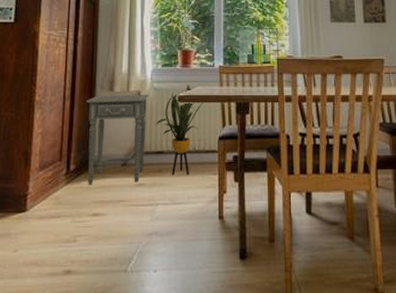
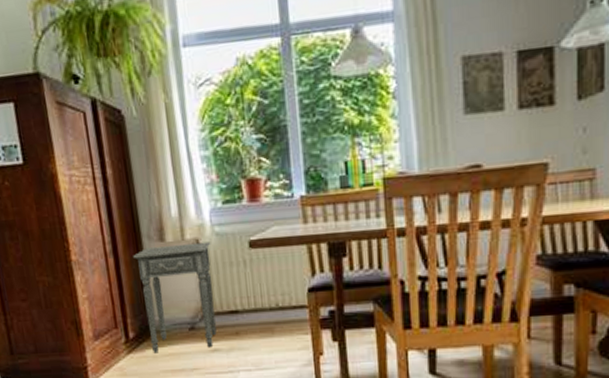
house plant: present [156,85,204,176] -> none [224,225,284,339]

